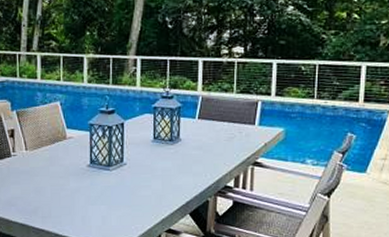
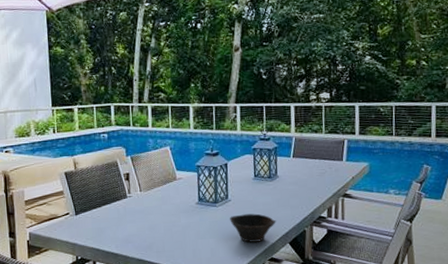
bowl: none [124,180,176,211] -> present [230,213,276,243]

